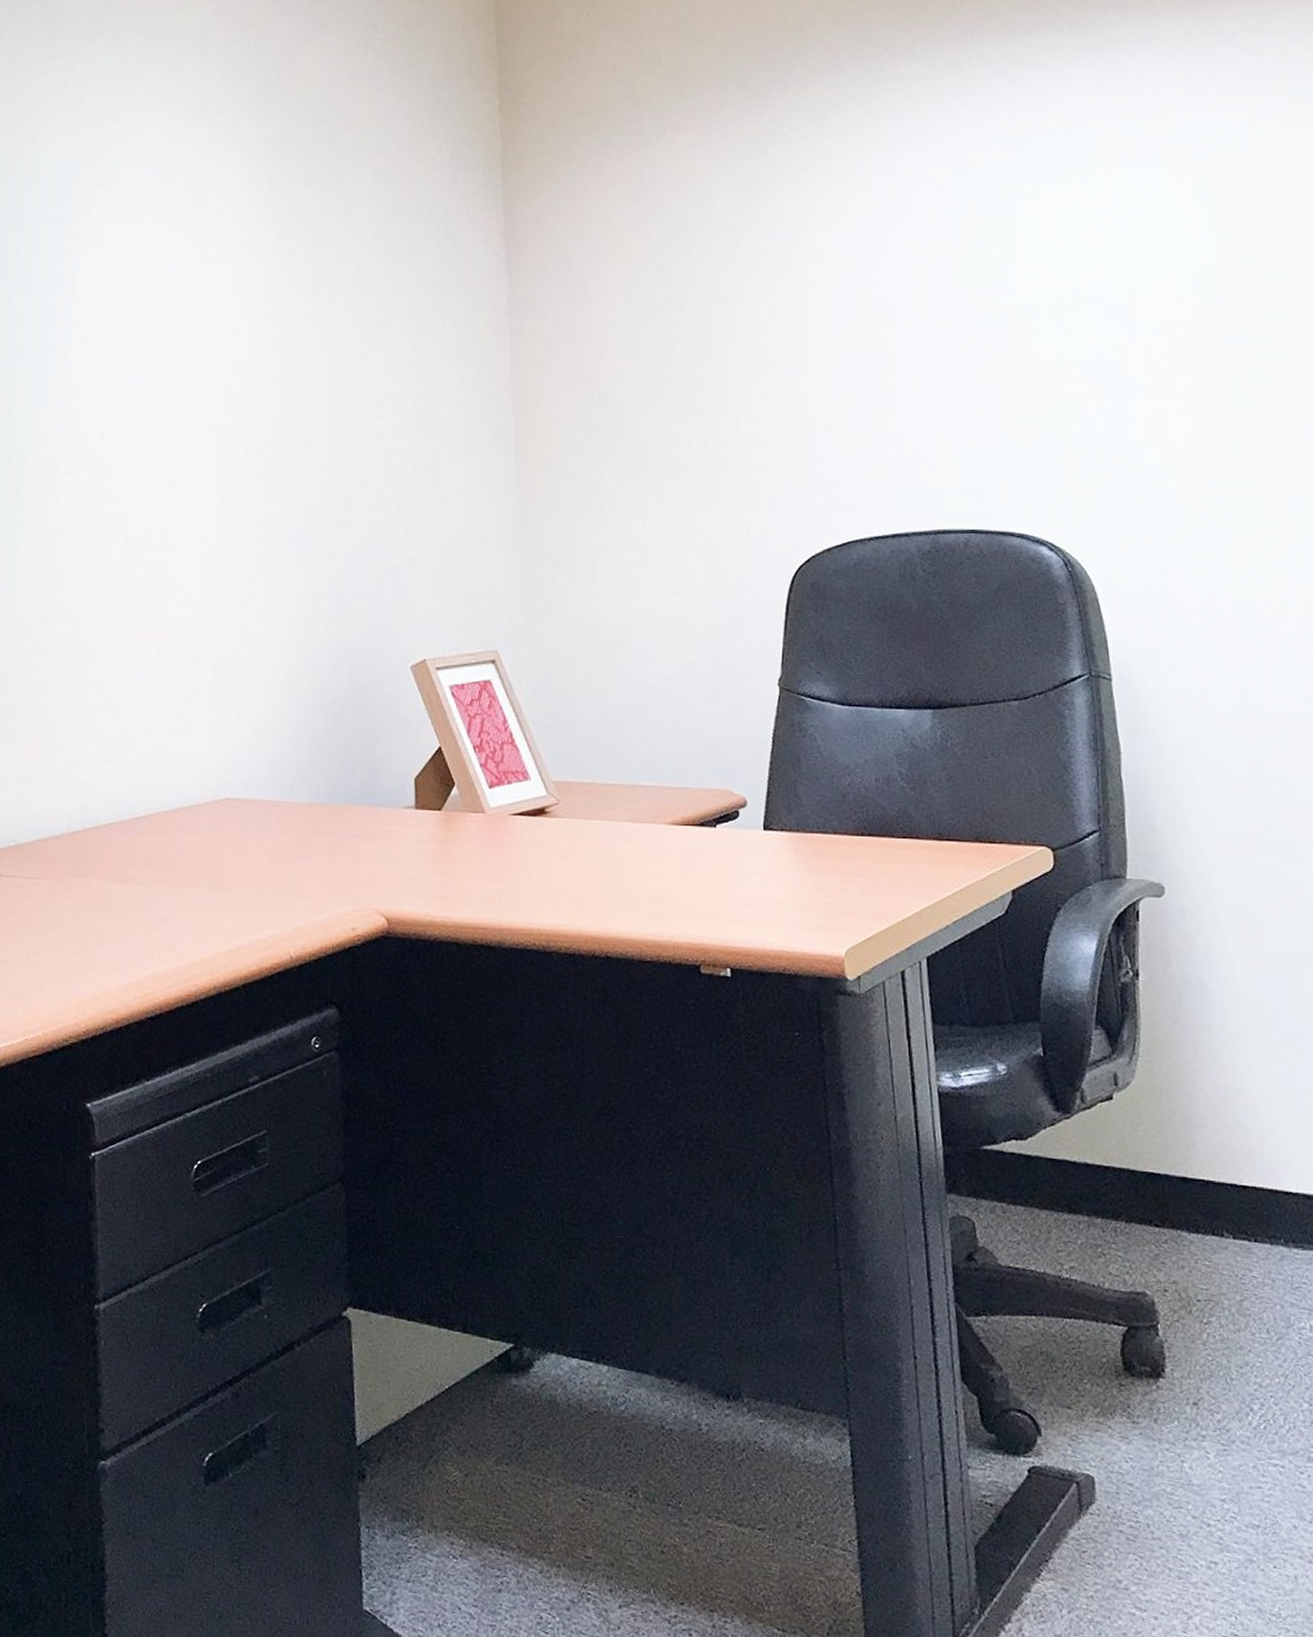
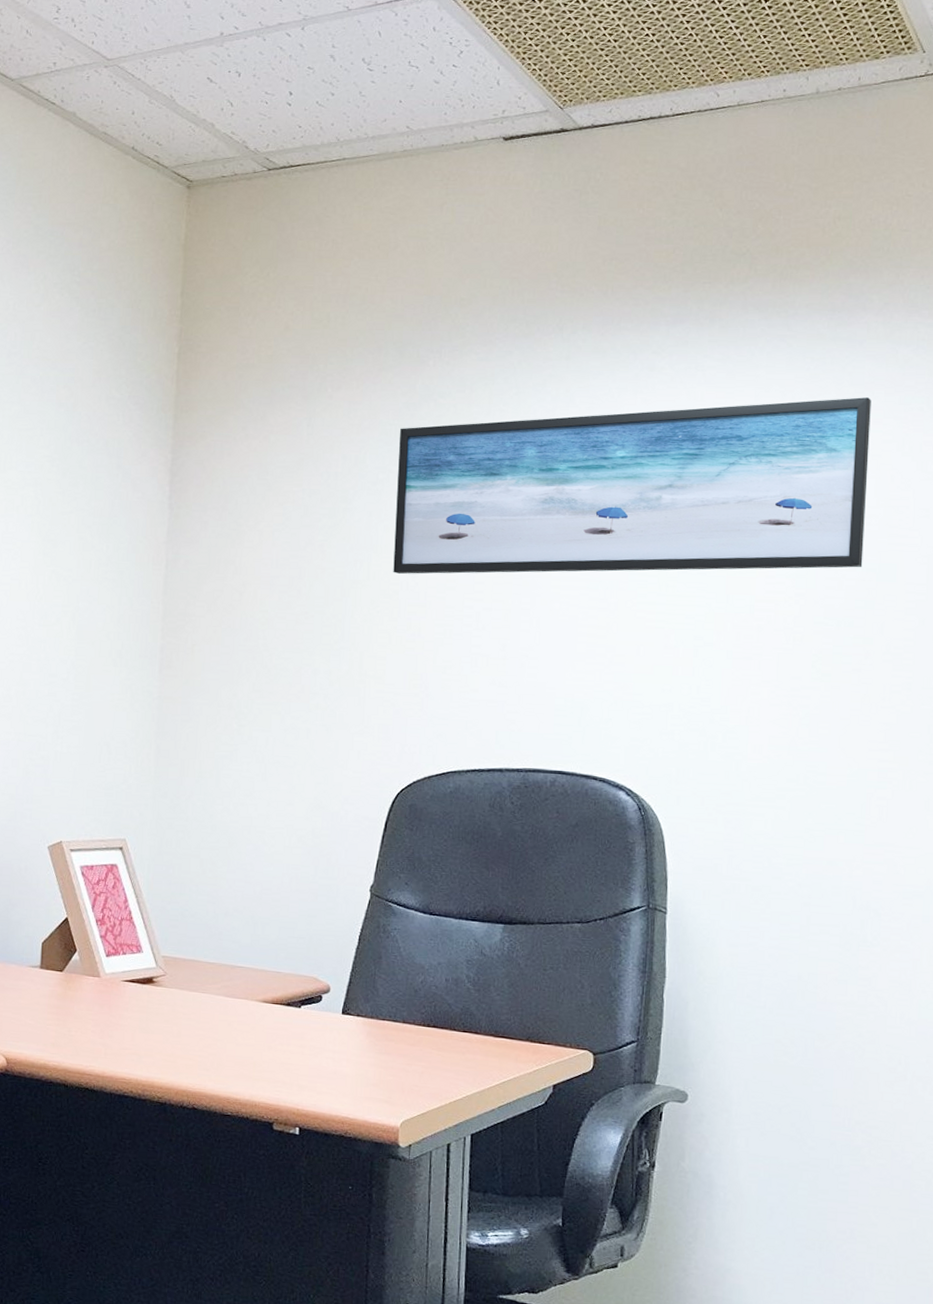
wall art: none [751,94,1270,326] -> present [393,397,871,574]

